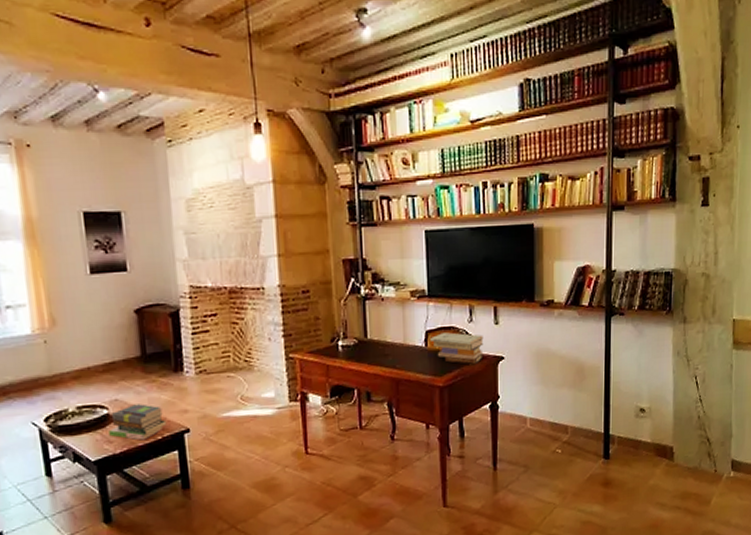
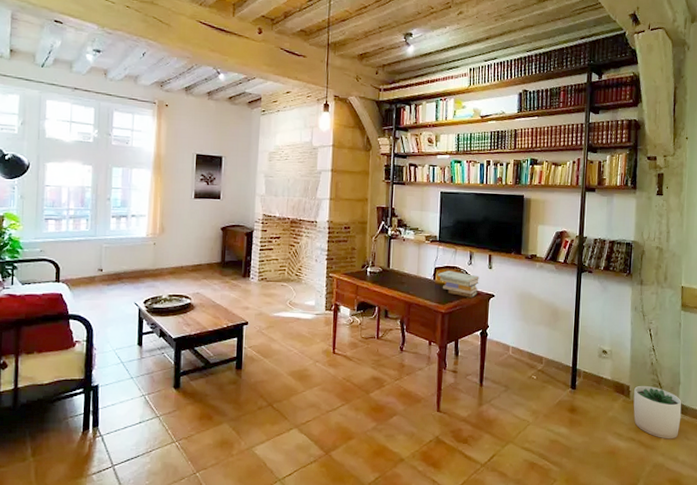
books: present [109,404,167,441] -> none [189,298,232,327]
planter: none [678,443,735,503] -> present [633,385,682,439]

